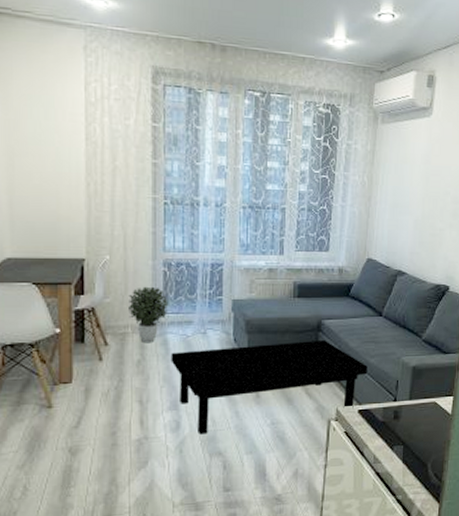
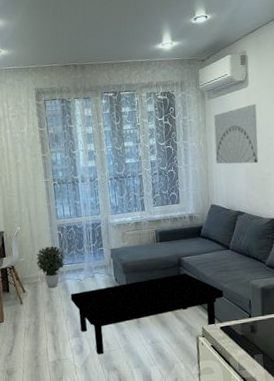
wall art: none [380,139,438,214] -> present [214,104,259,164]

